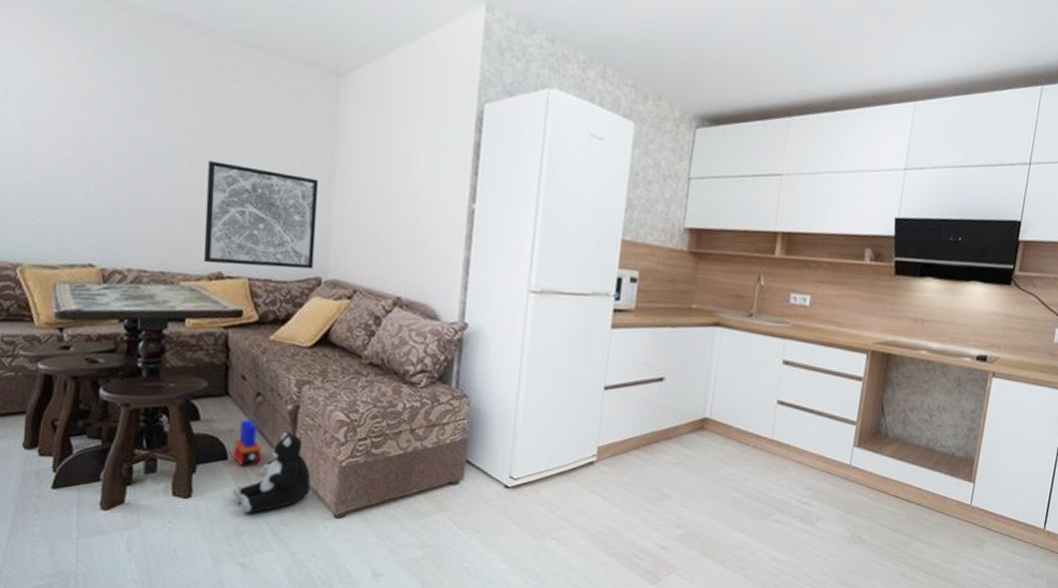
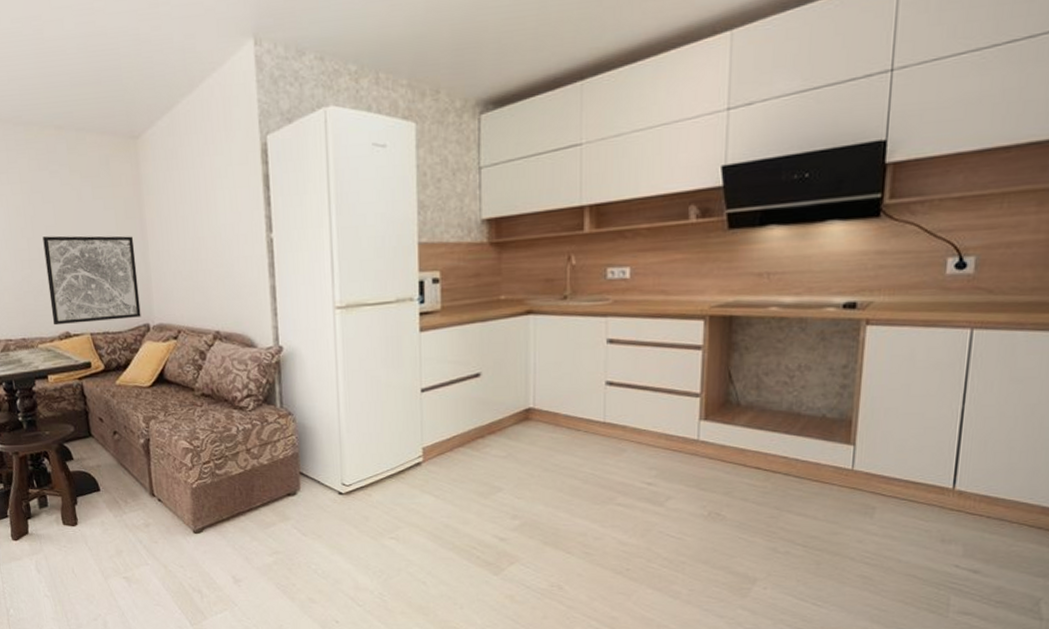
toy train: present [231,419,263,466] -> none [102,455,127,495]
plush toy: present [232,431,311,513] -> none [108,462,170,534]

